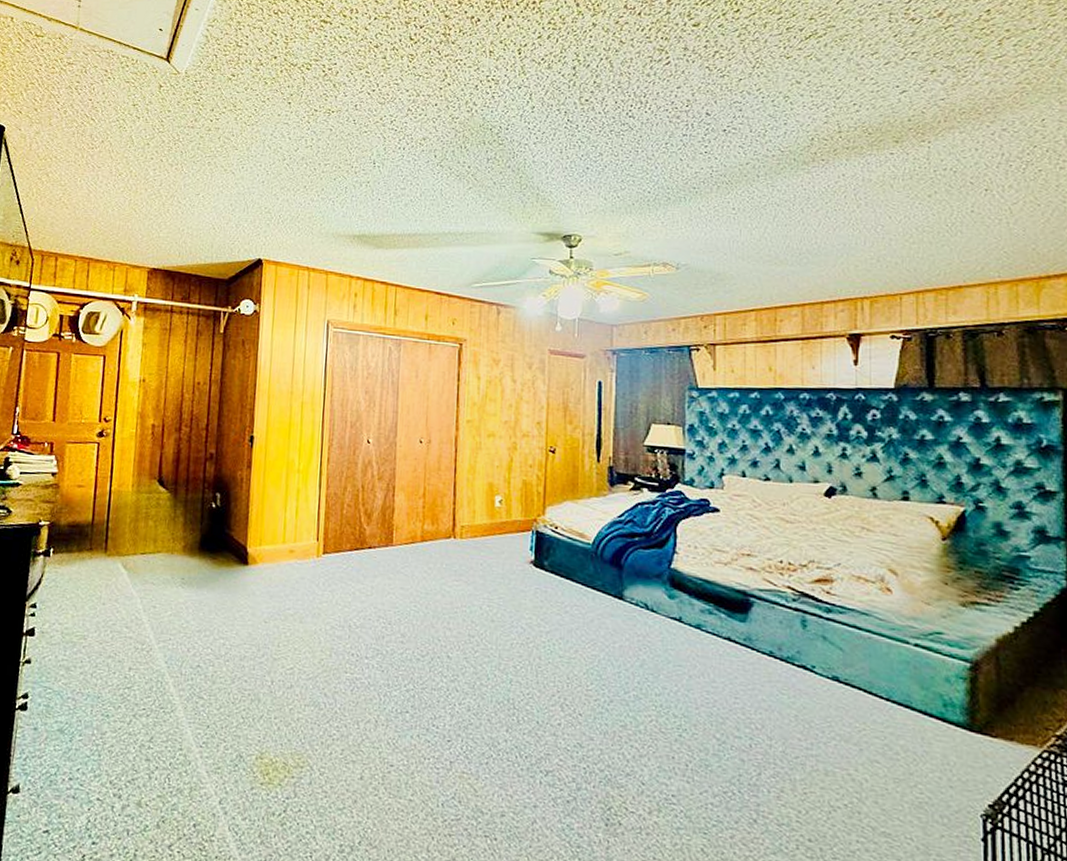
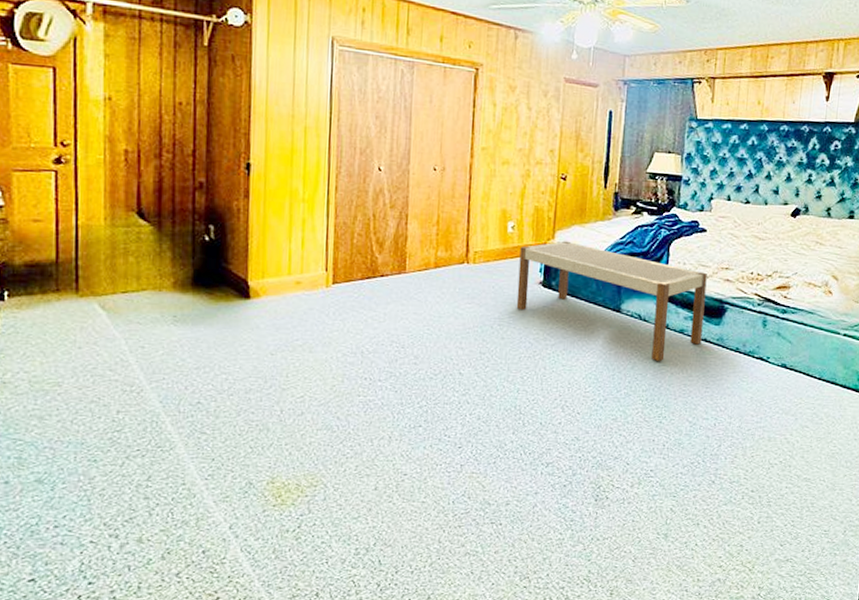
bench: none [506,517,725,662] -> present [516,240,707,362]

